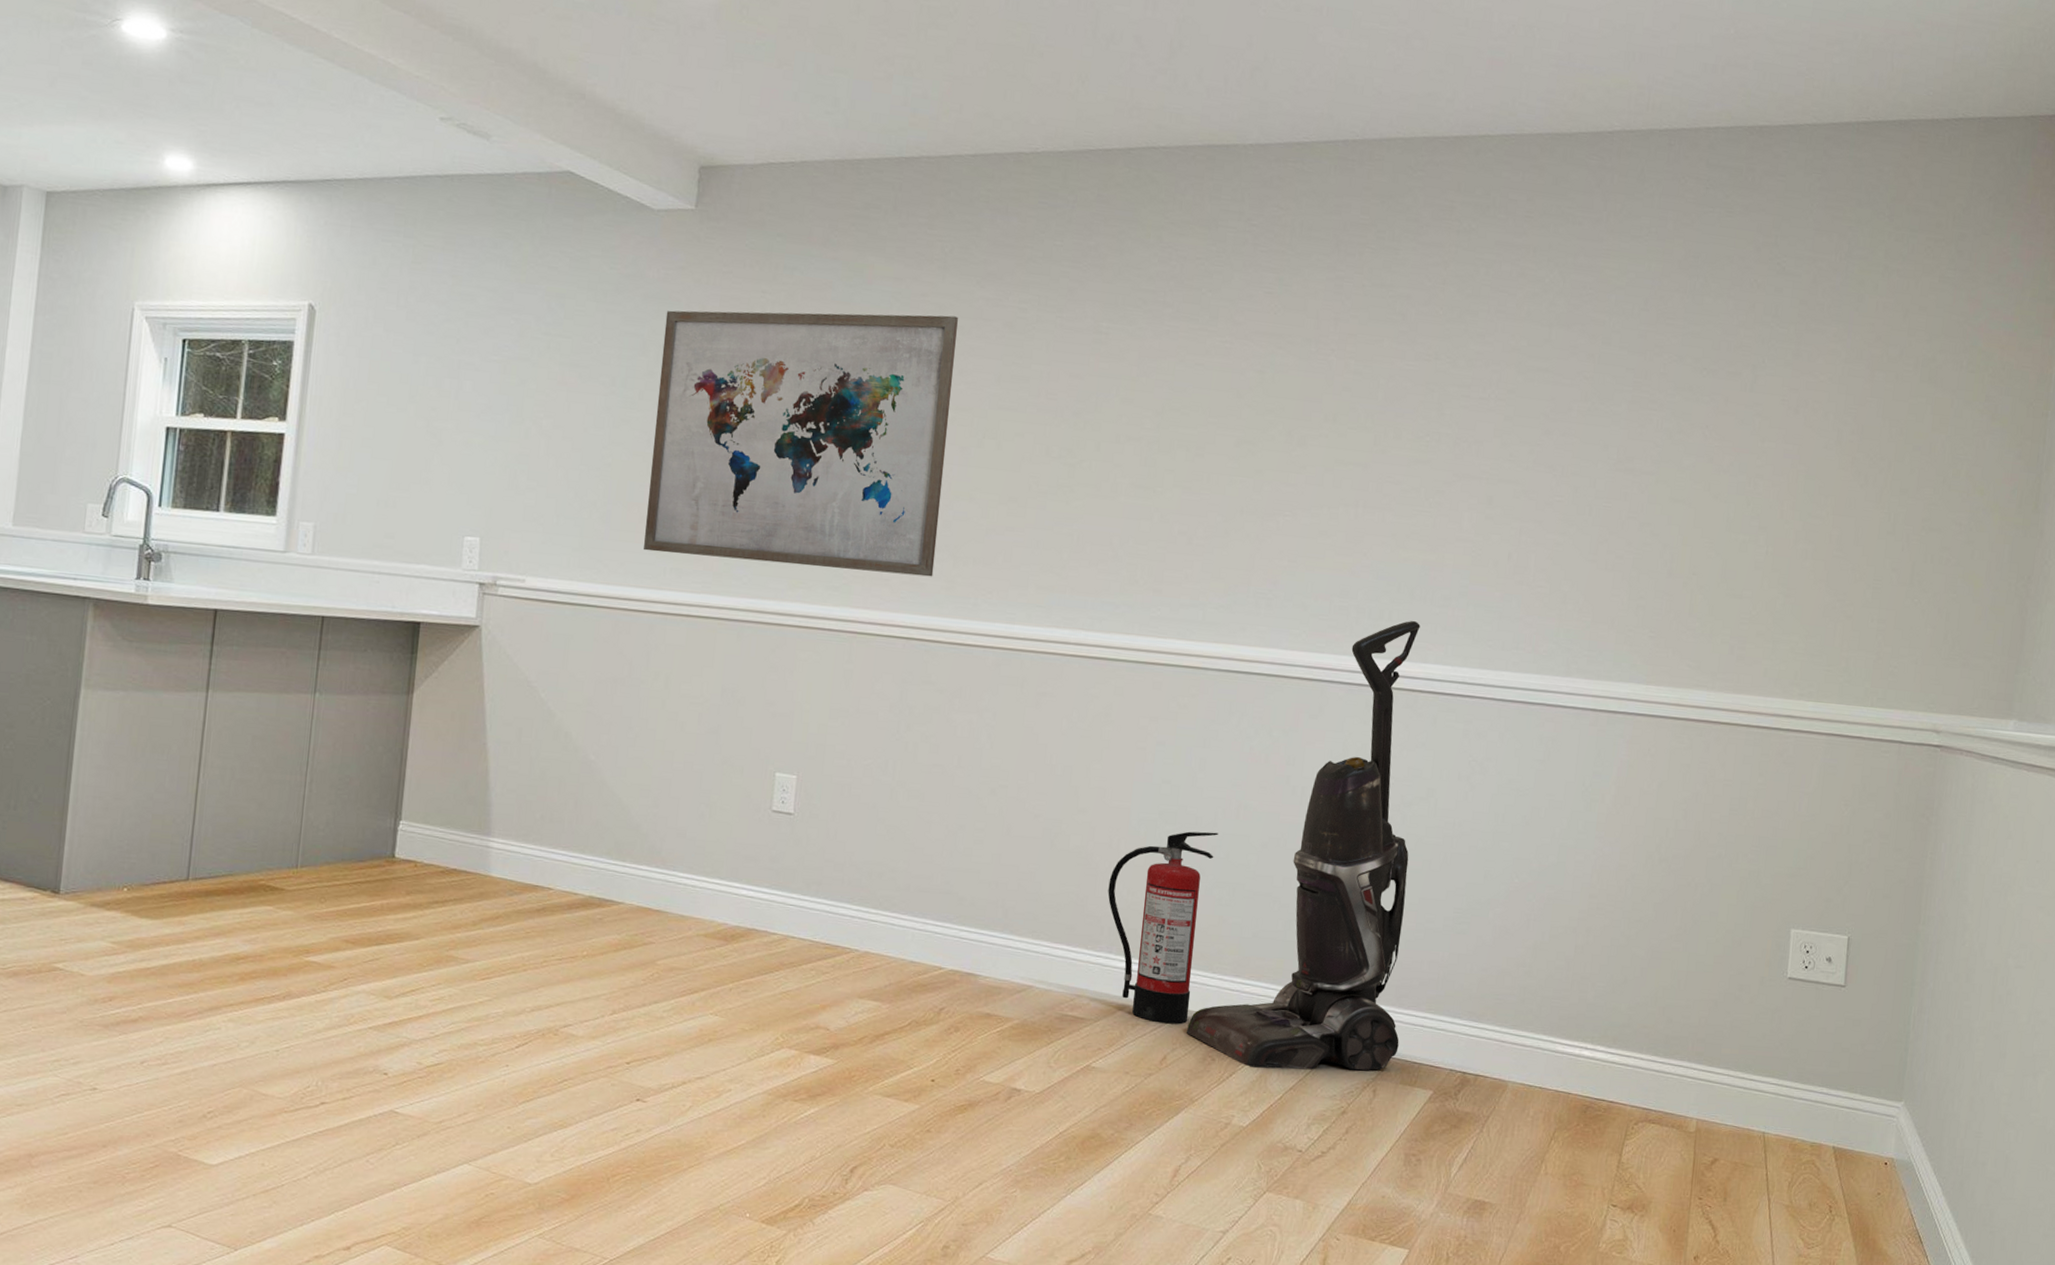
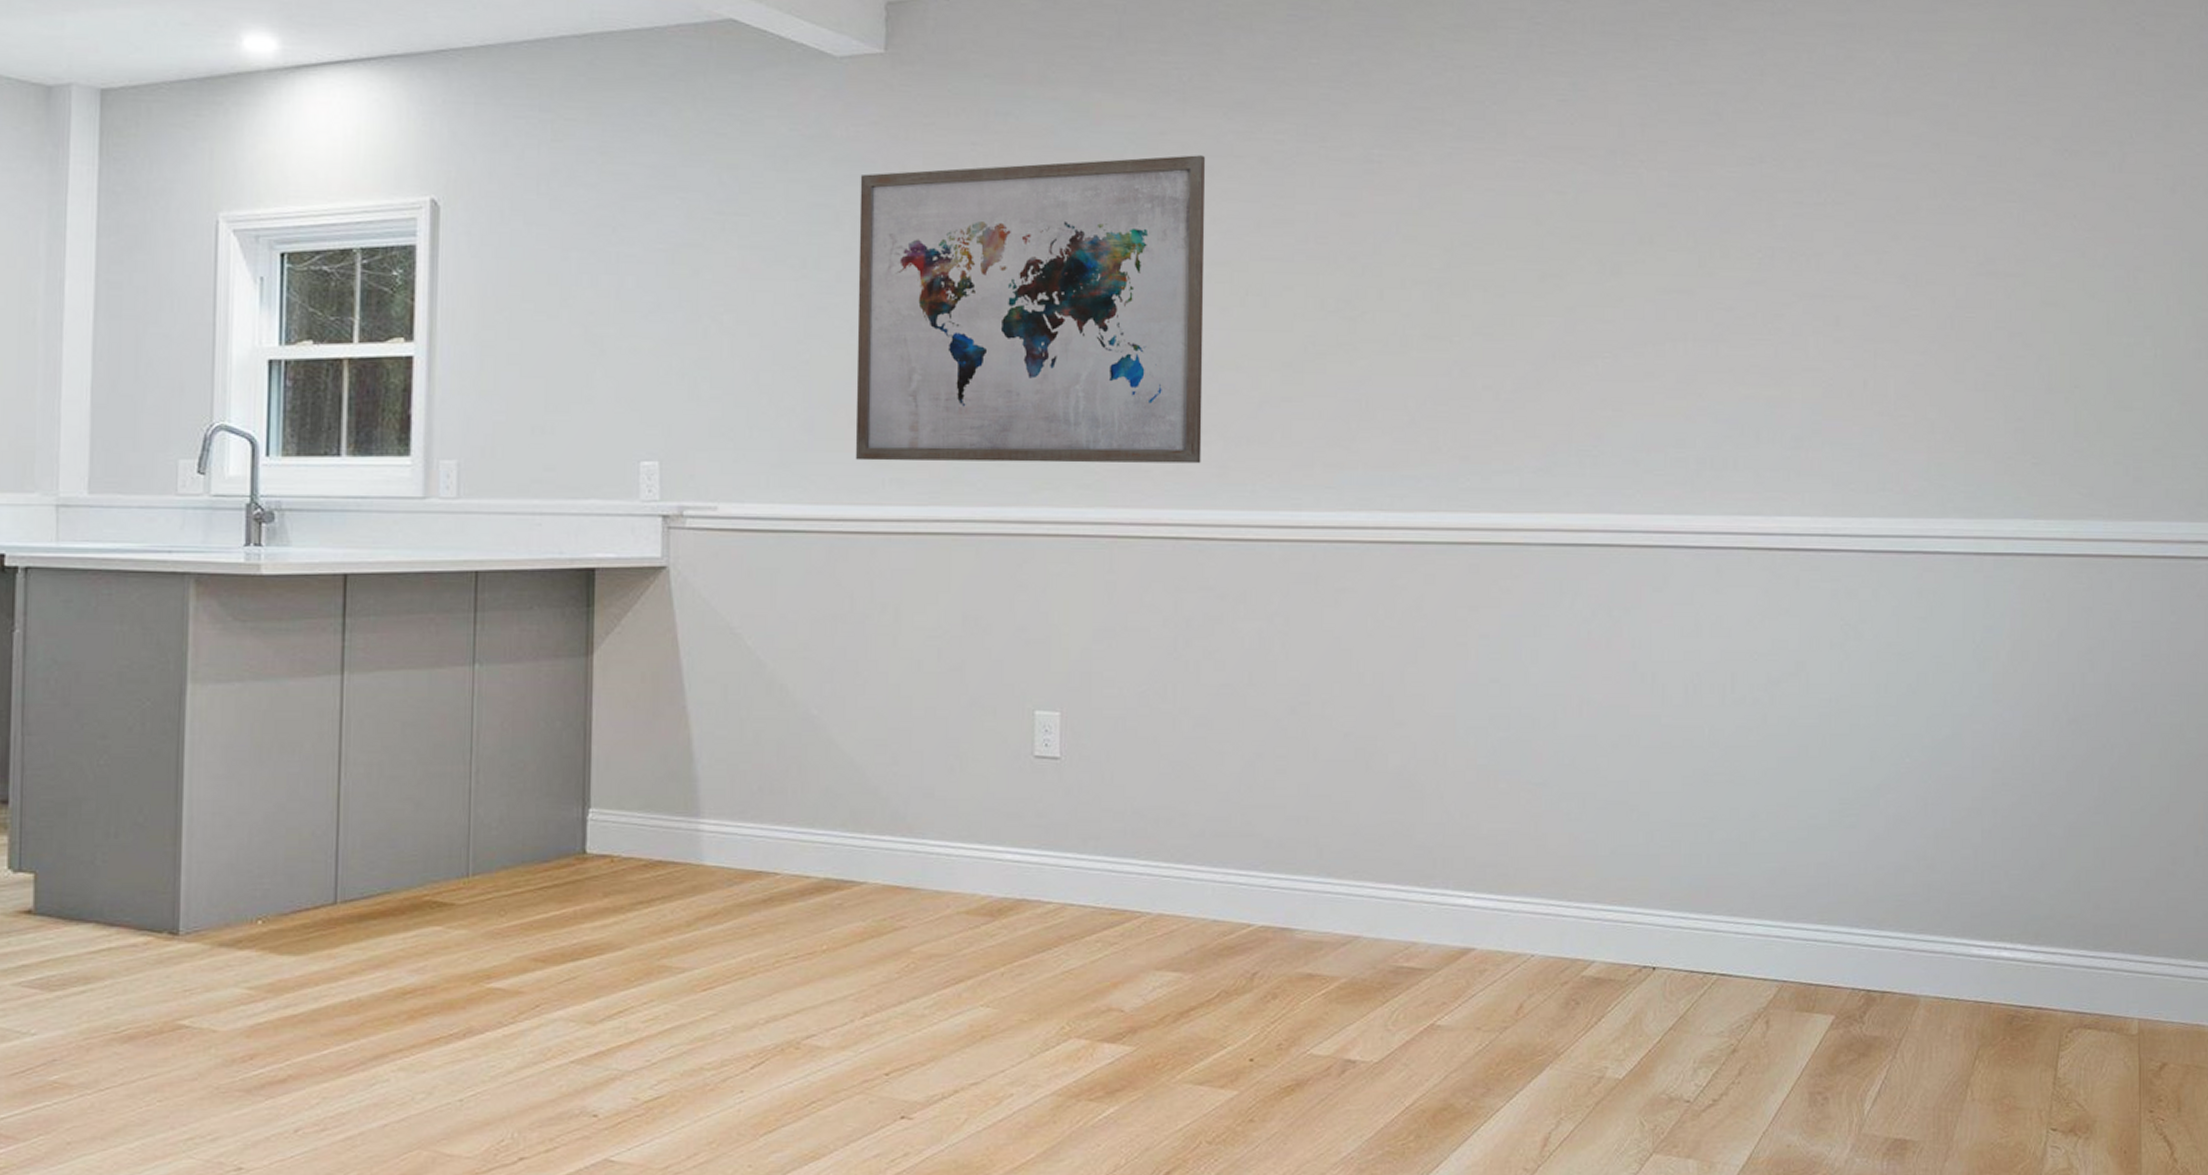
fire extinguisher: present [1108,831,1219,1024] -> none [1437,735,1561,966]
vacuum cleaner: present [1187,620,1420,1071] -> none [1544,467,1791,1008]

